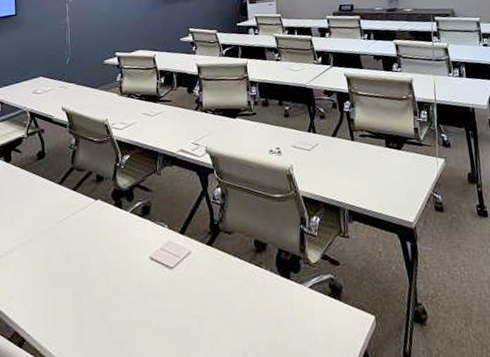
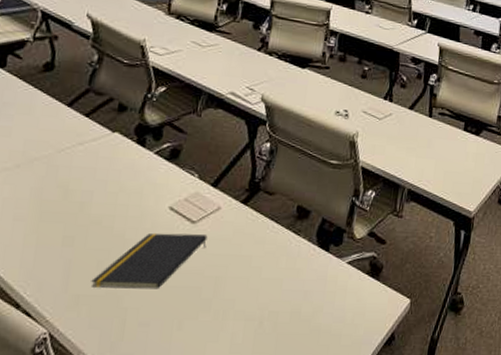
notepad: none [99,278,186,337] -> present [91,232,208,289]

